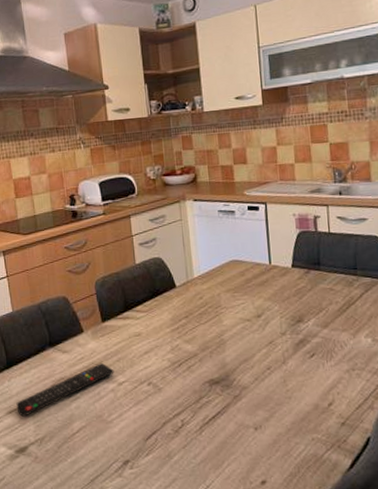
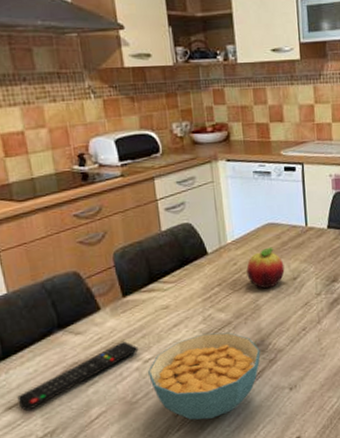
cereal bowl: none [122,363,225,448] -> present [148,332,261,420]
fruit: none [211,283,249,324] -> present [246,247,285,289]

